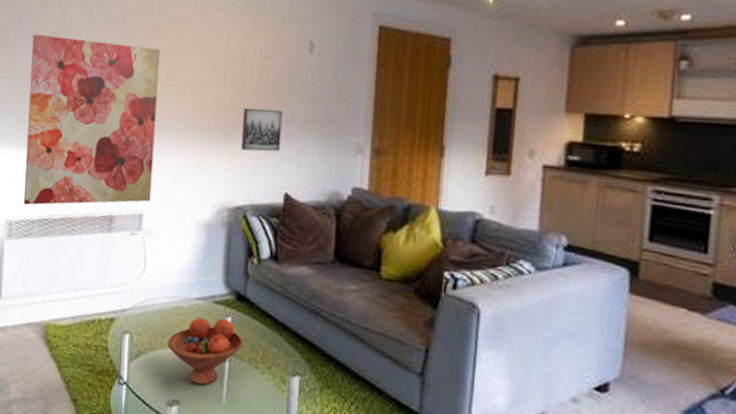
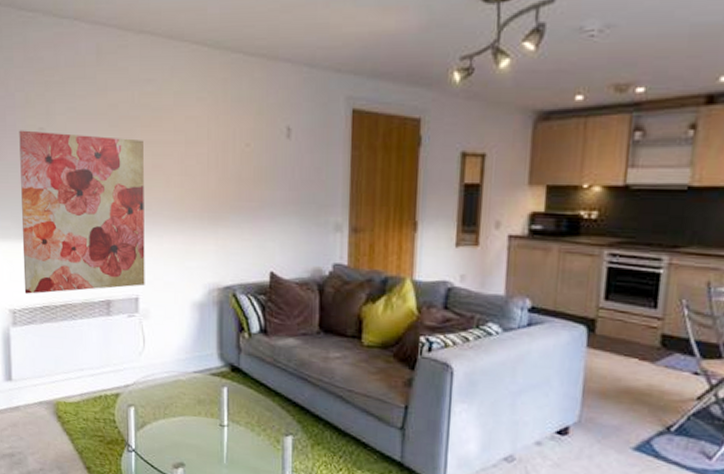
fruit bowl: present [167,317,243,386] -> none [170,388,239,449]
wall art: present [241,107,283,152] -> none [227,193,265,234]

